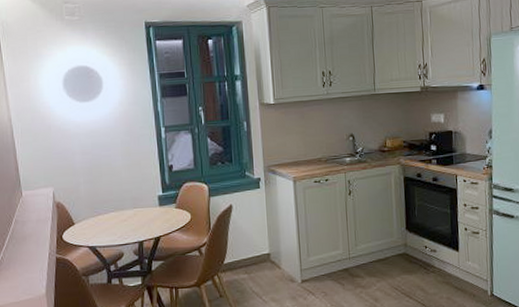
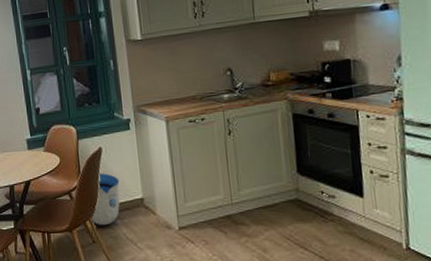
sun visor: none [218,229,248,281] -> present [90,173,120,226]

